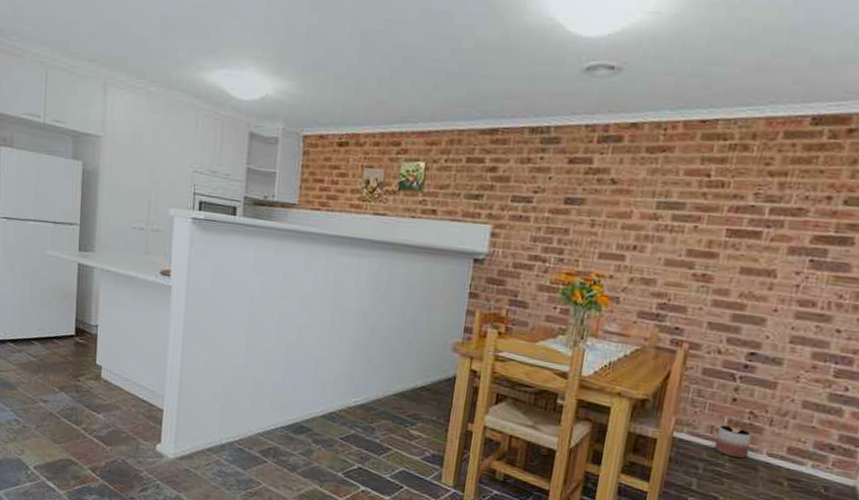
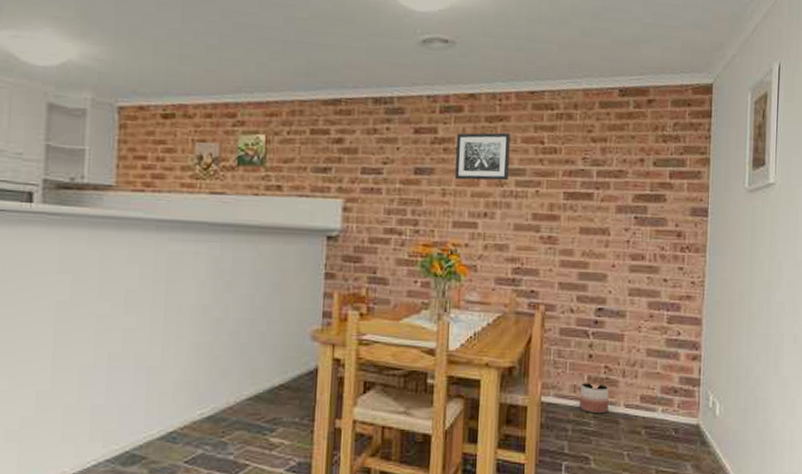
wall art: none [605,163,673,215] -> present [454,132,510,181]

